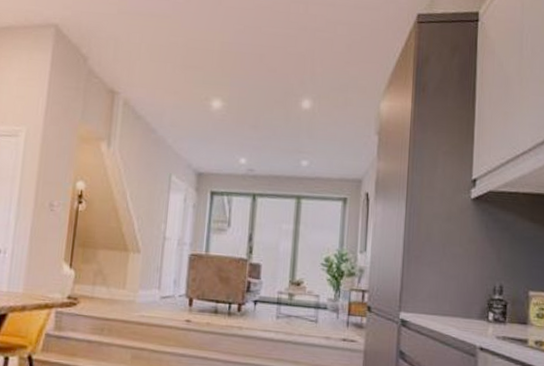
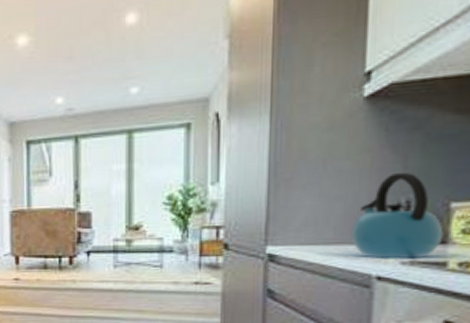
kettle: none [462,262,525,334] -> present [351,172,443,258]

